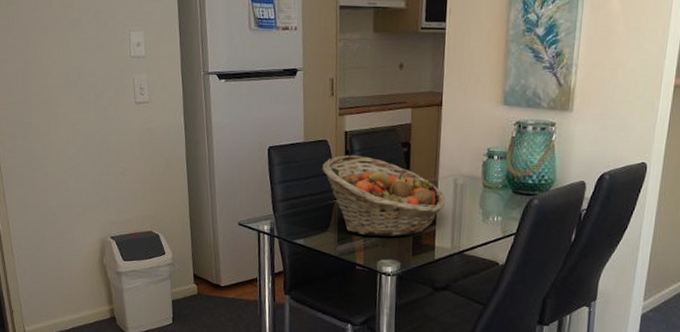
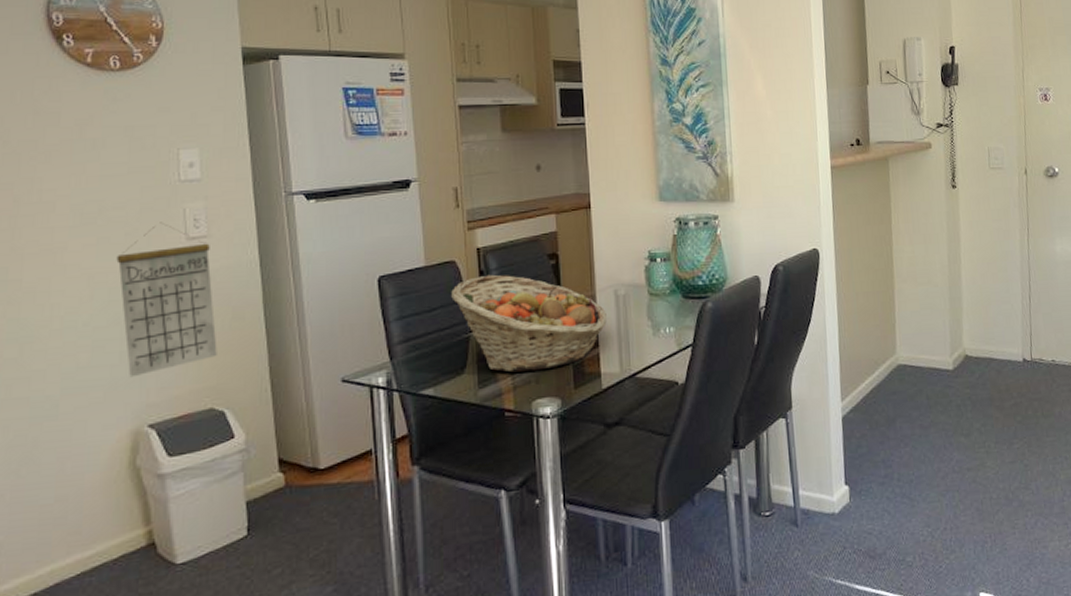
calendar: none [90,88,155,202] -> present [116,222,217,378]

